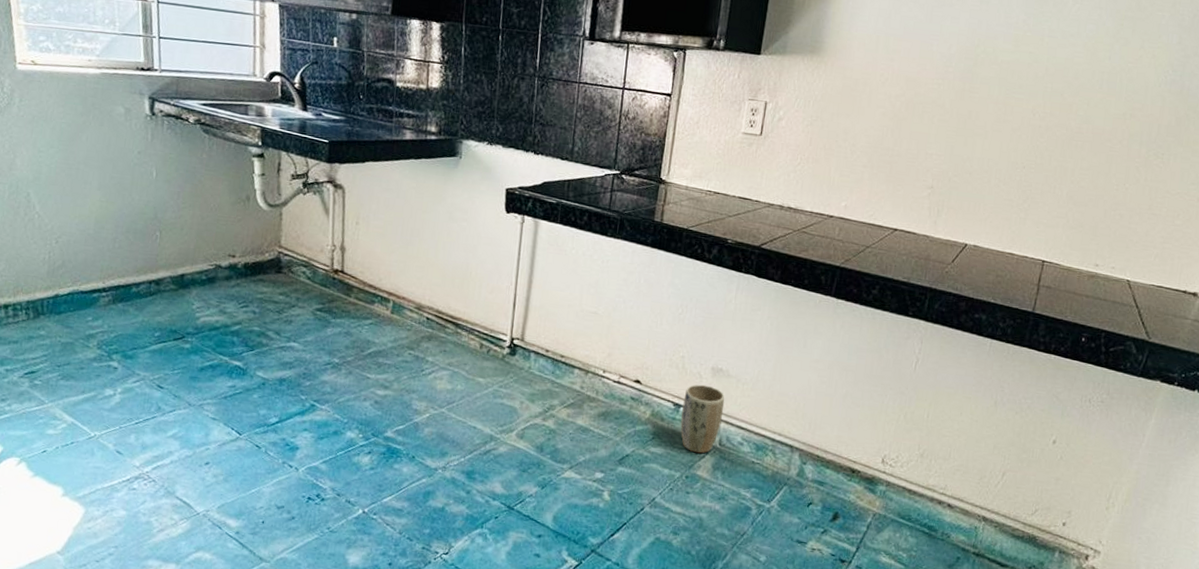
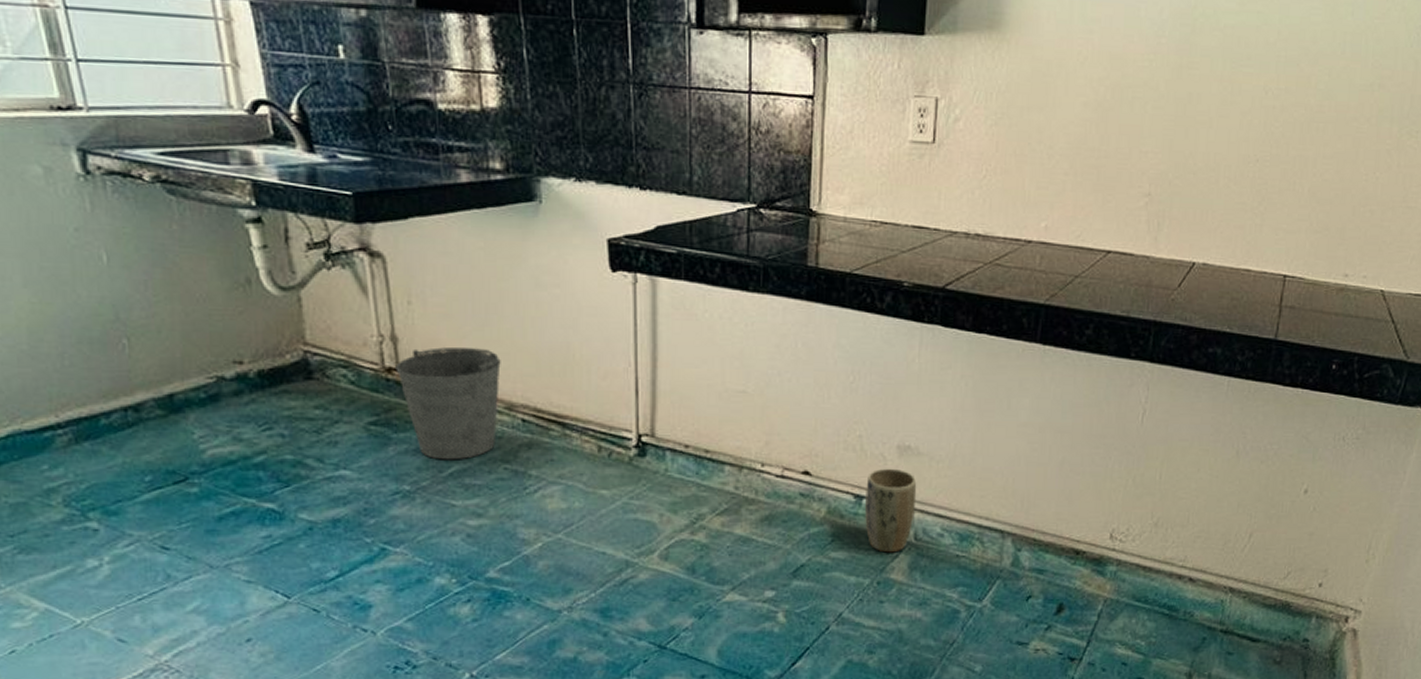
bucket: none [341,257,417,343] -> present [395,346,501,460]

